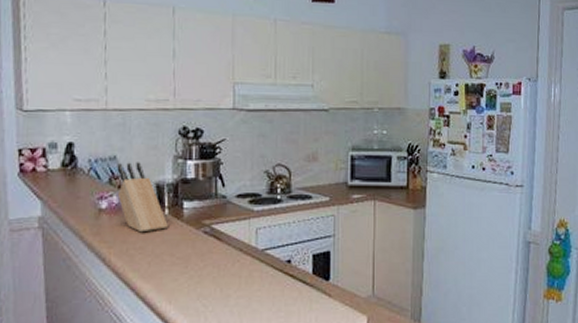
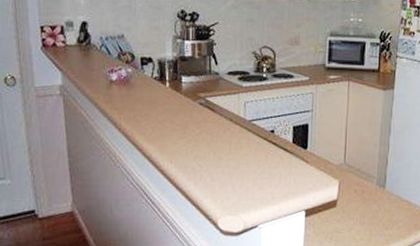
knife block: present [117,162,168,233] -> none [124,40,169,102]

